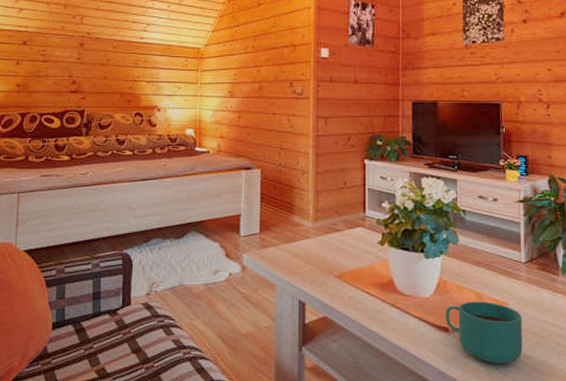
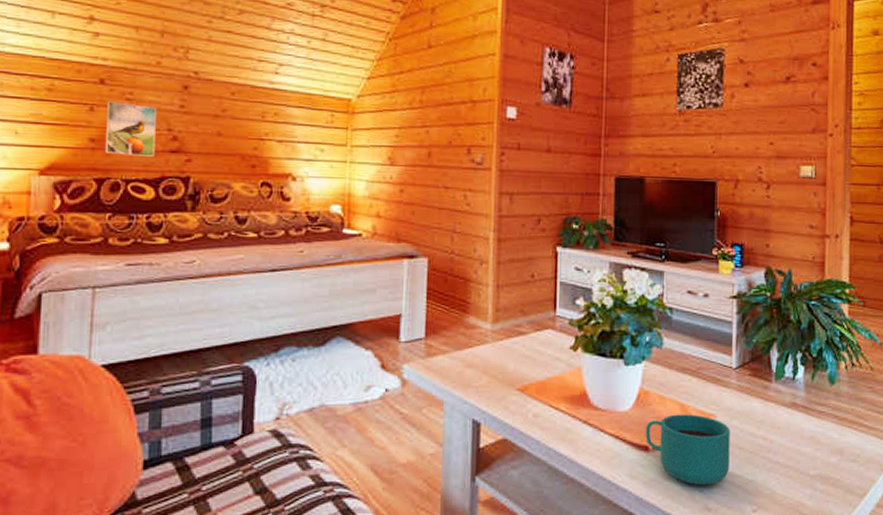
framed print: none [27,57,61,97] -> present [106,101,156,158]

